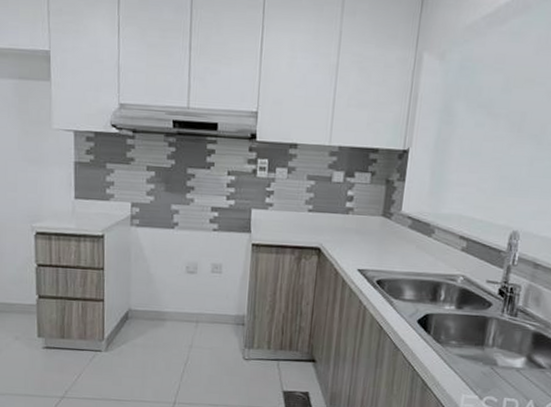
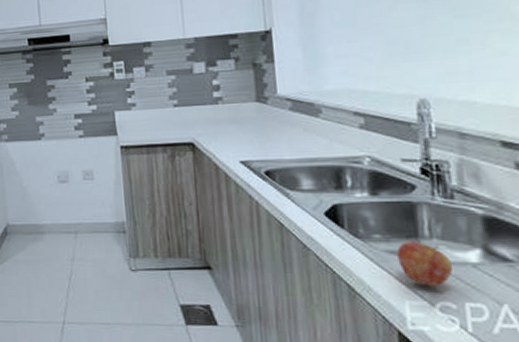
apple: none [464,347,503,385] -> present [397,240,453,287]

